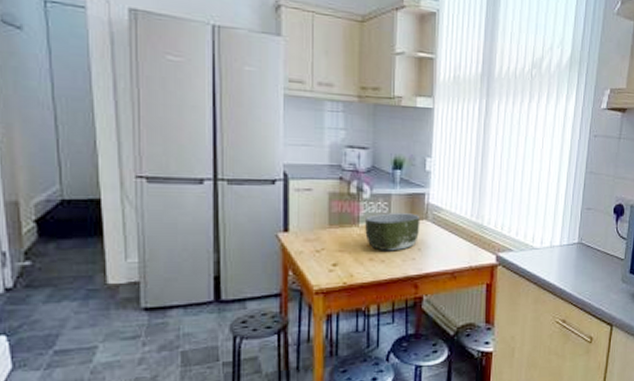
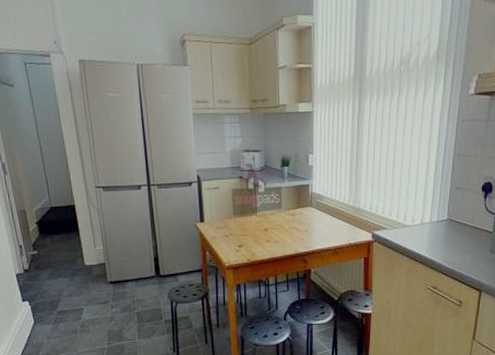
bowl: present [365,213,421,251] -> none [262,202,306,234]

